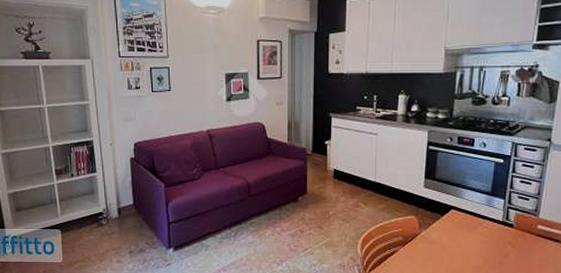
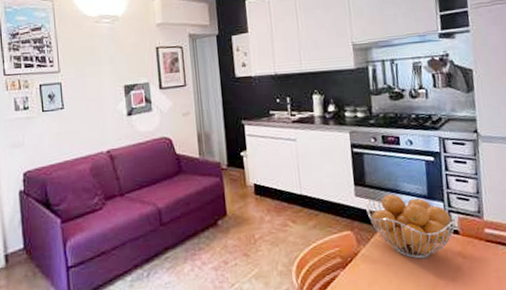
fruit basket: none [432,189,513,244] -> present [366,194,456,259]

